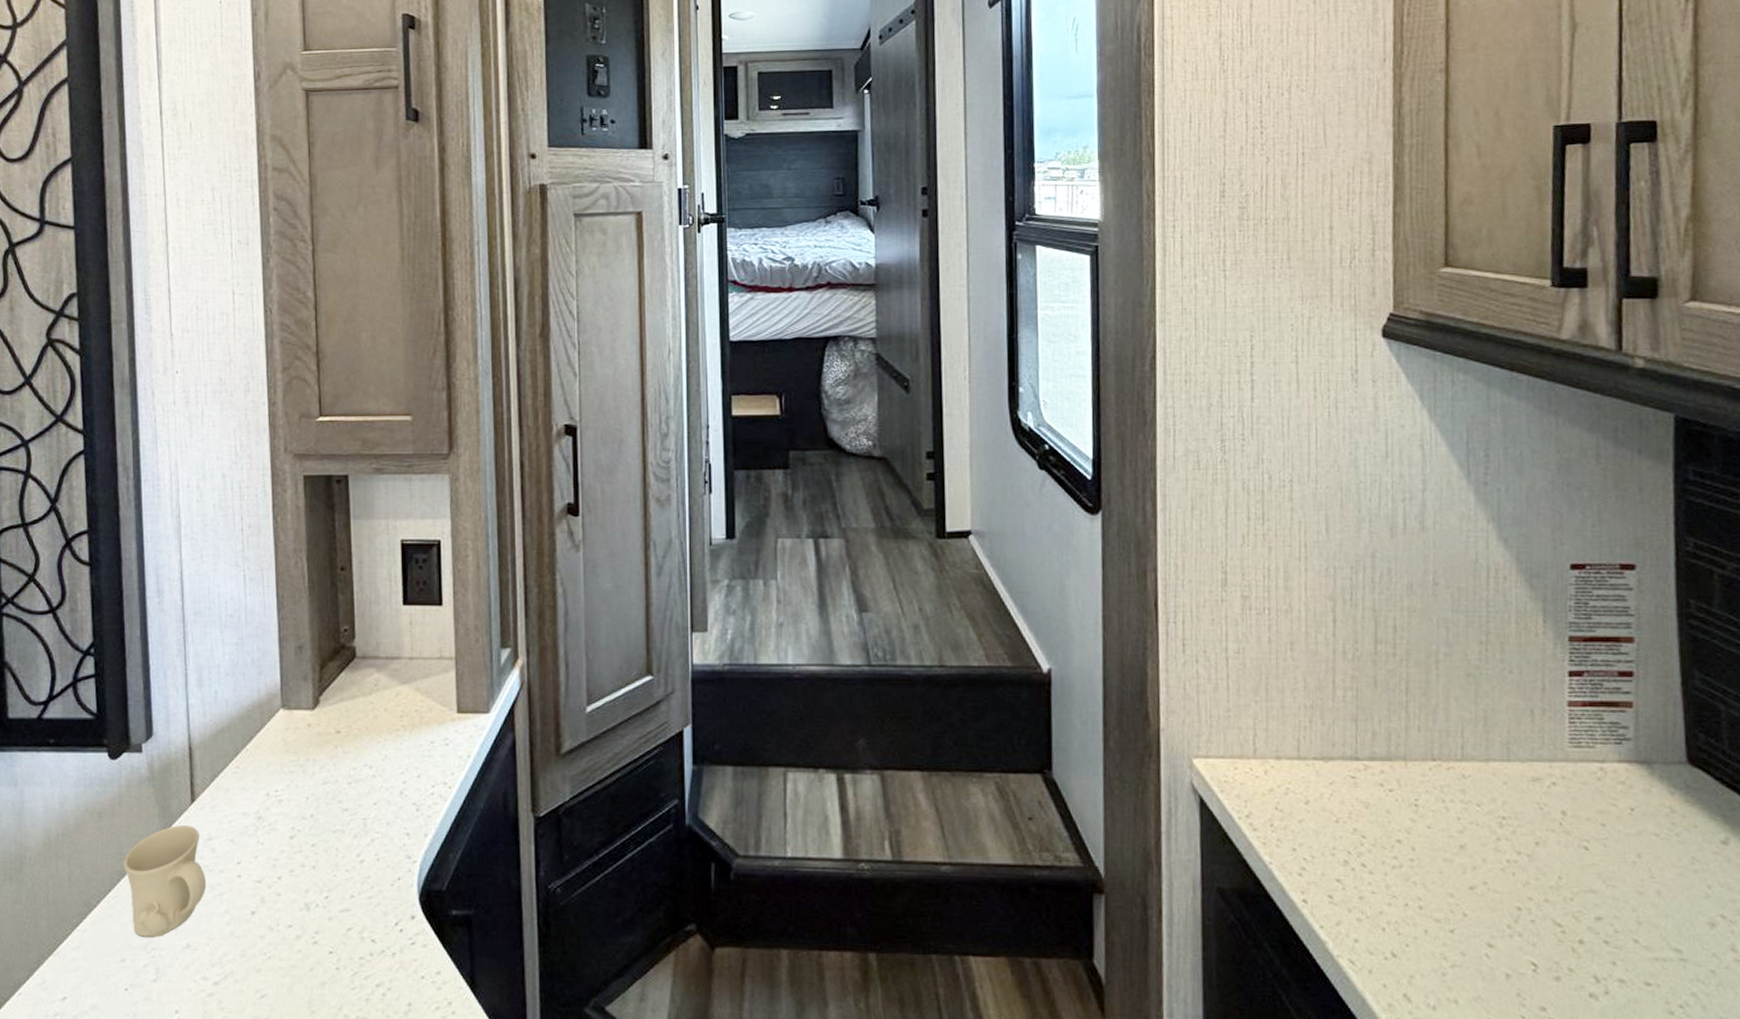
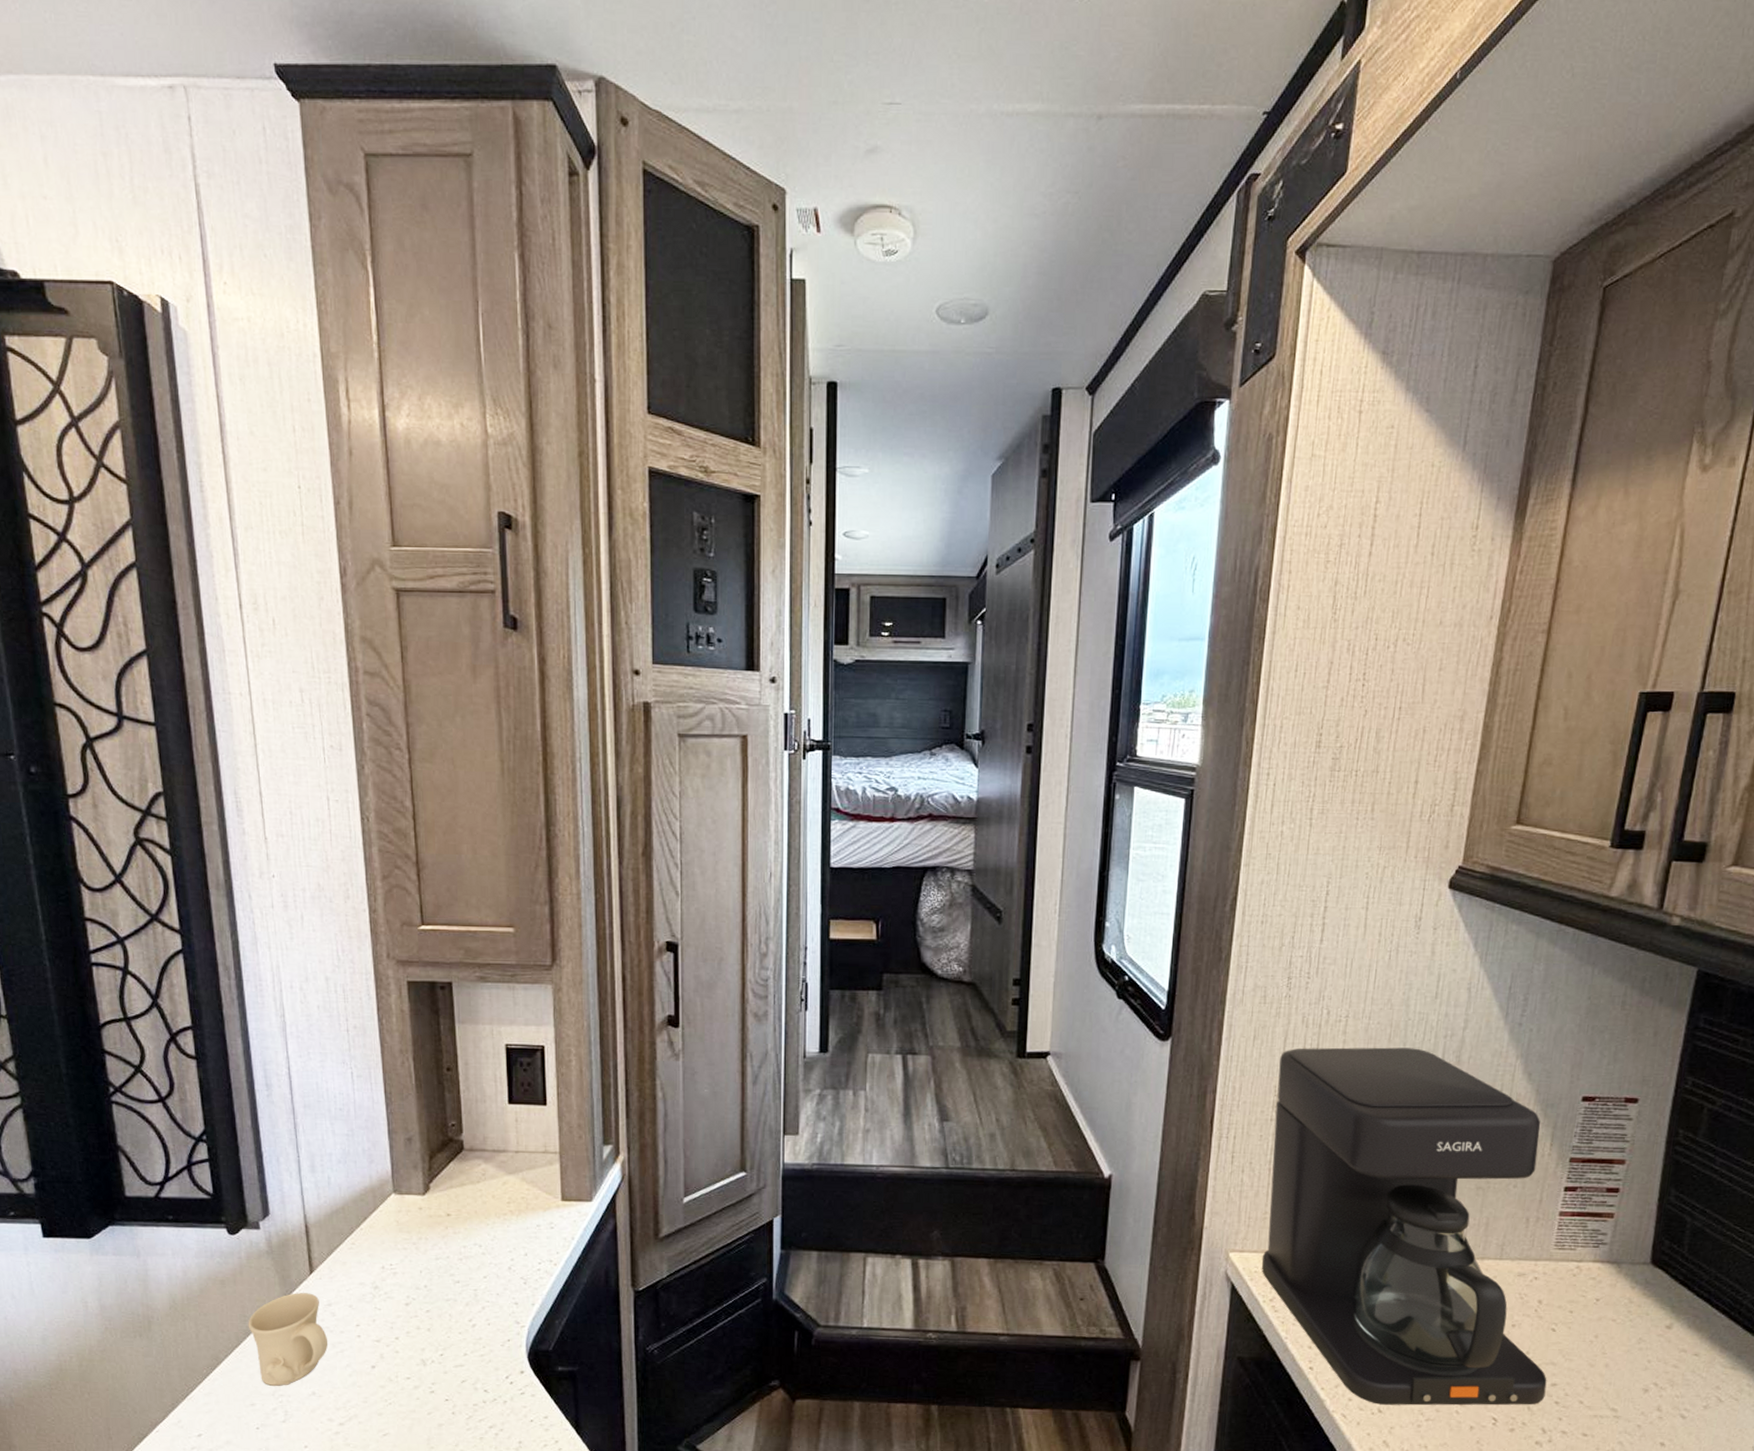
coffee maker: none [1223,514,1591,948] -> present [1261,1047,1547,1406]

